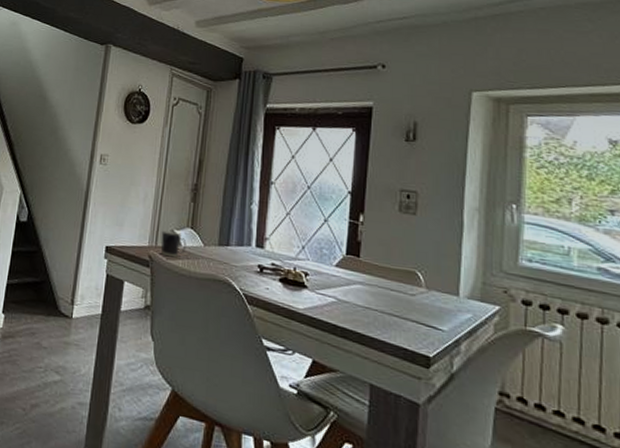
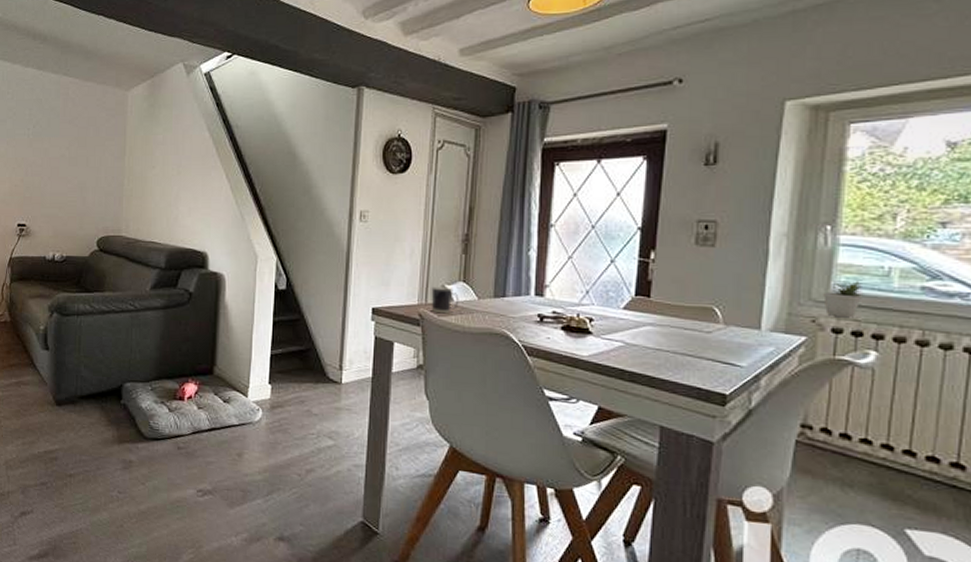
potted plant: none [513,256,548,292] -> present [823,281,864,318]

